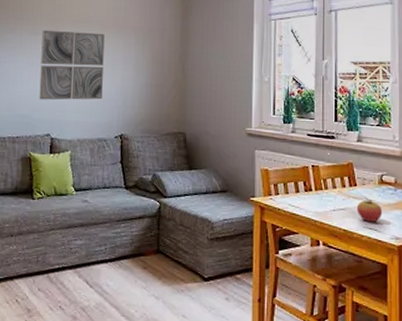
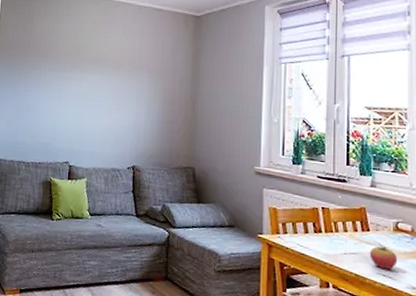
wall art: present [39,29,105,100] -> none [59,67,120,133]

